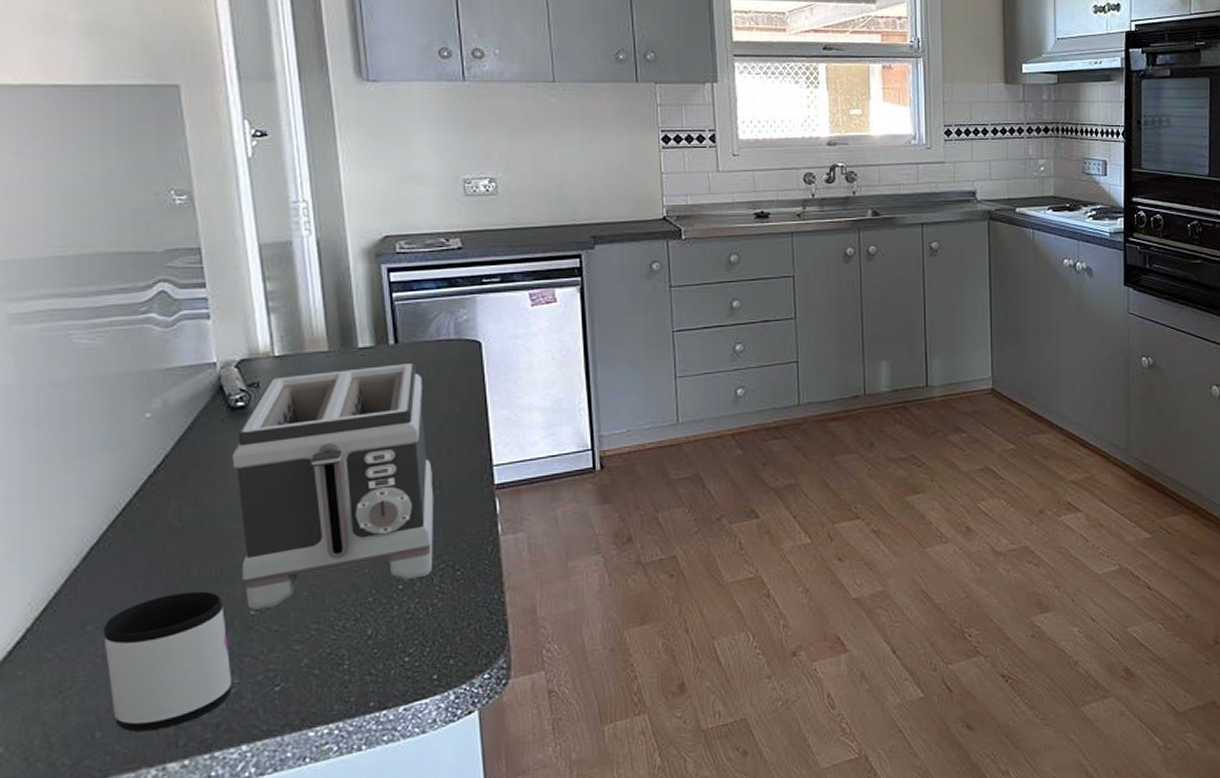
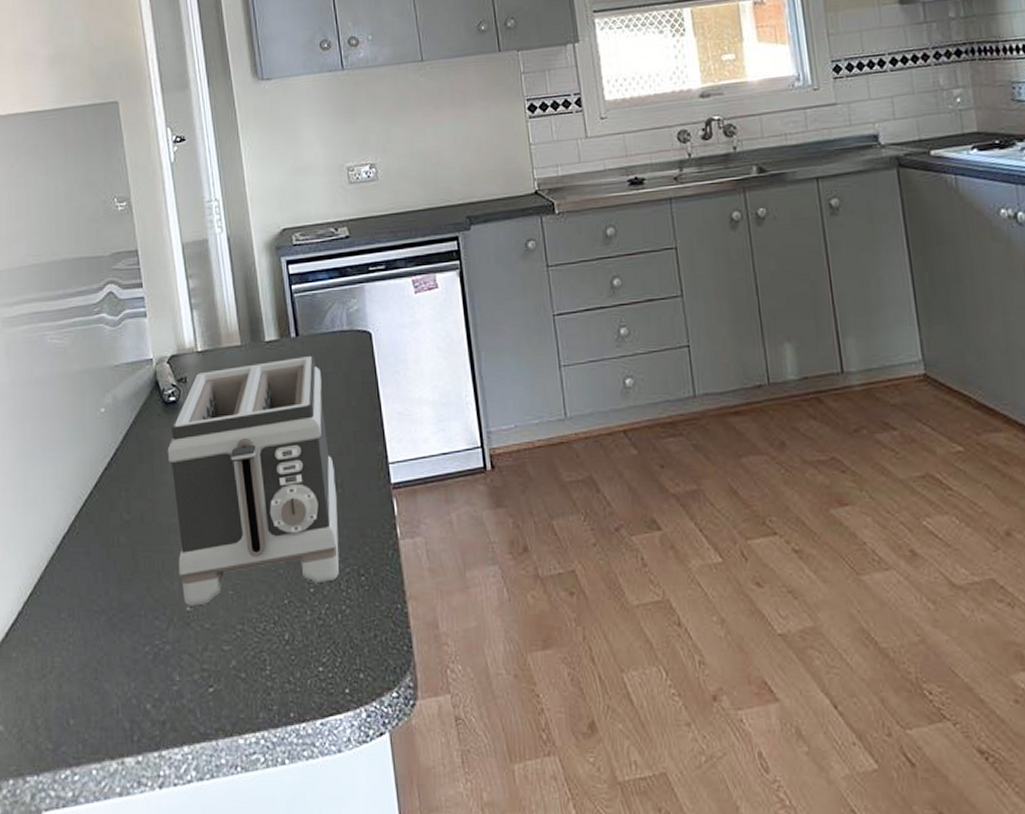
mug: present [103,591,233,732] -> none [74,584,175,723]

